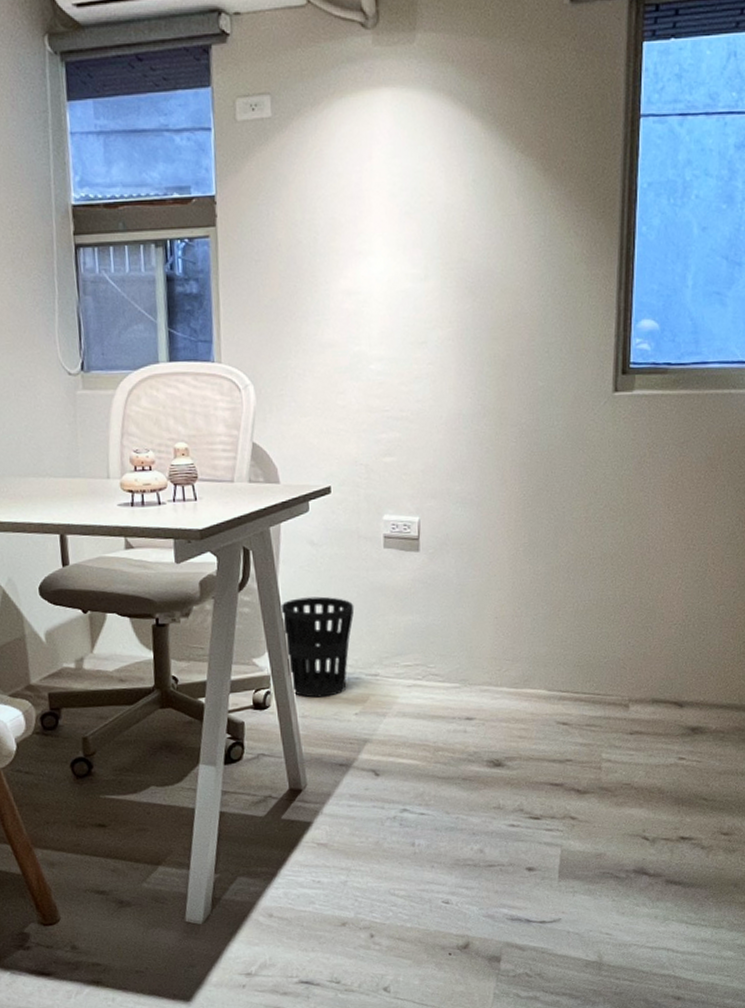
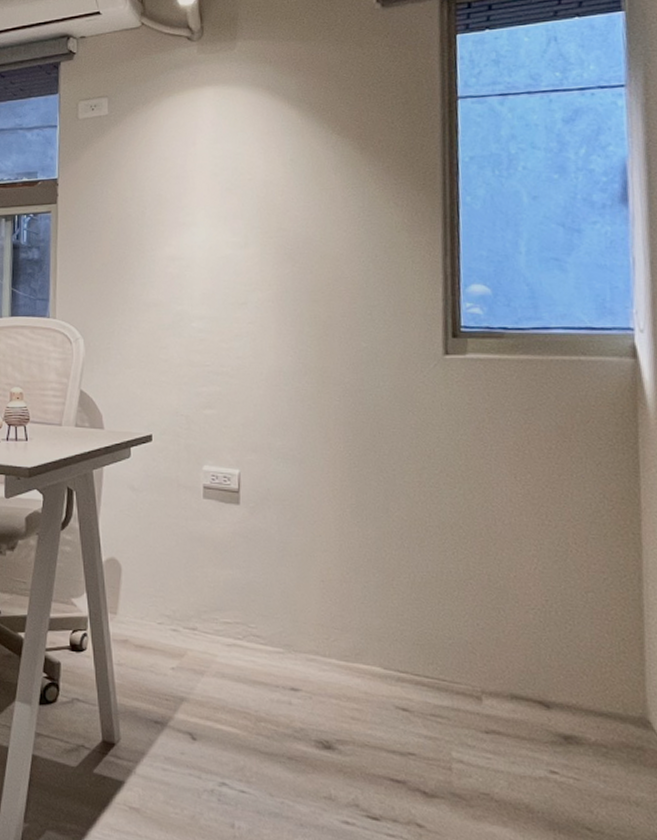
wastebasket: present [281,596,355,698] -> none [100,541,173,646]

